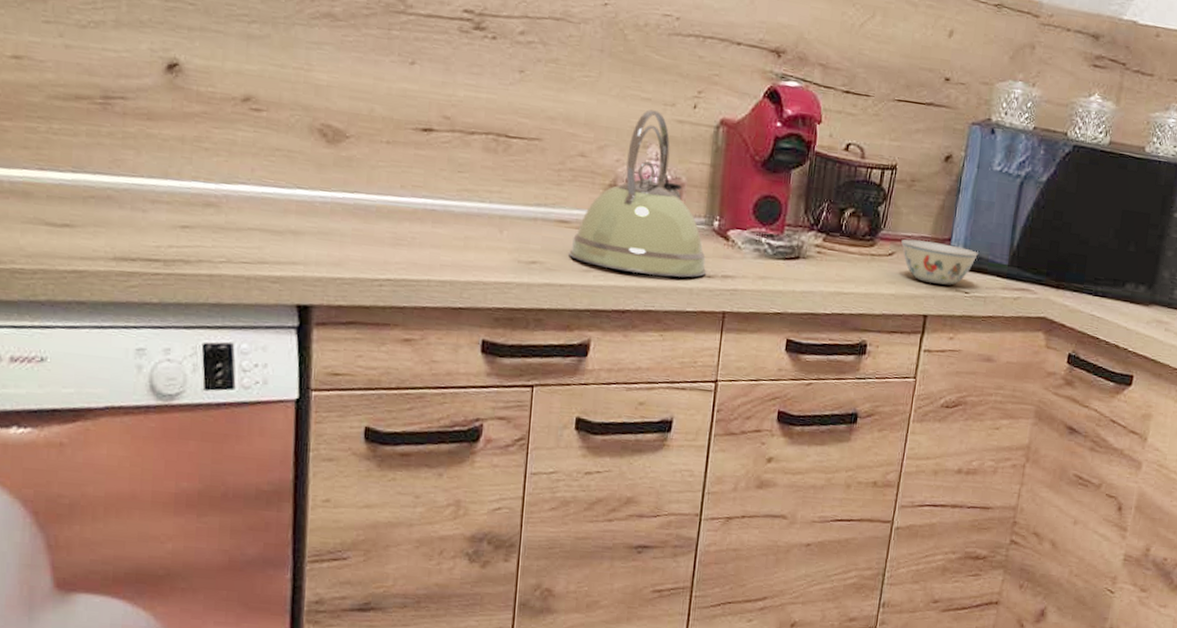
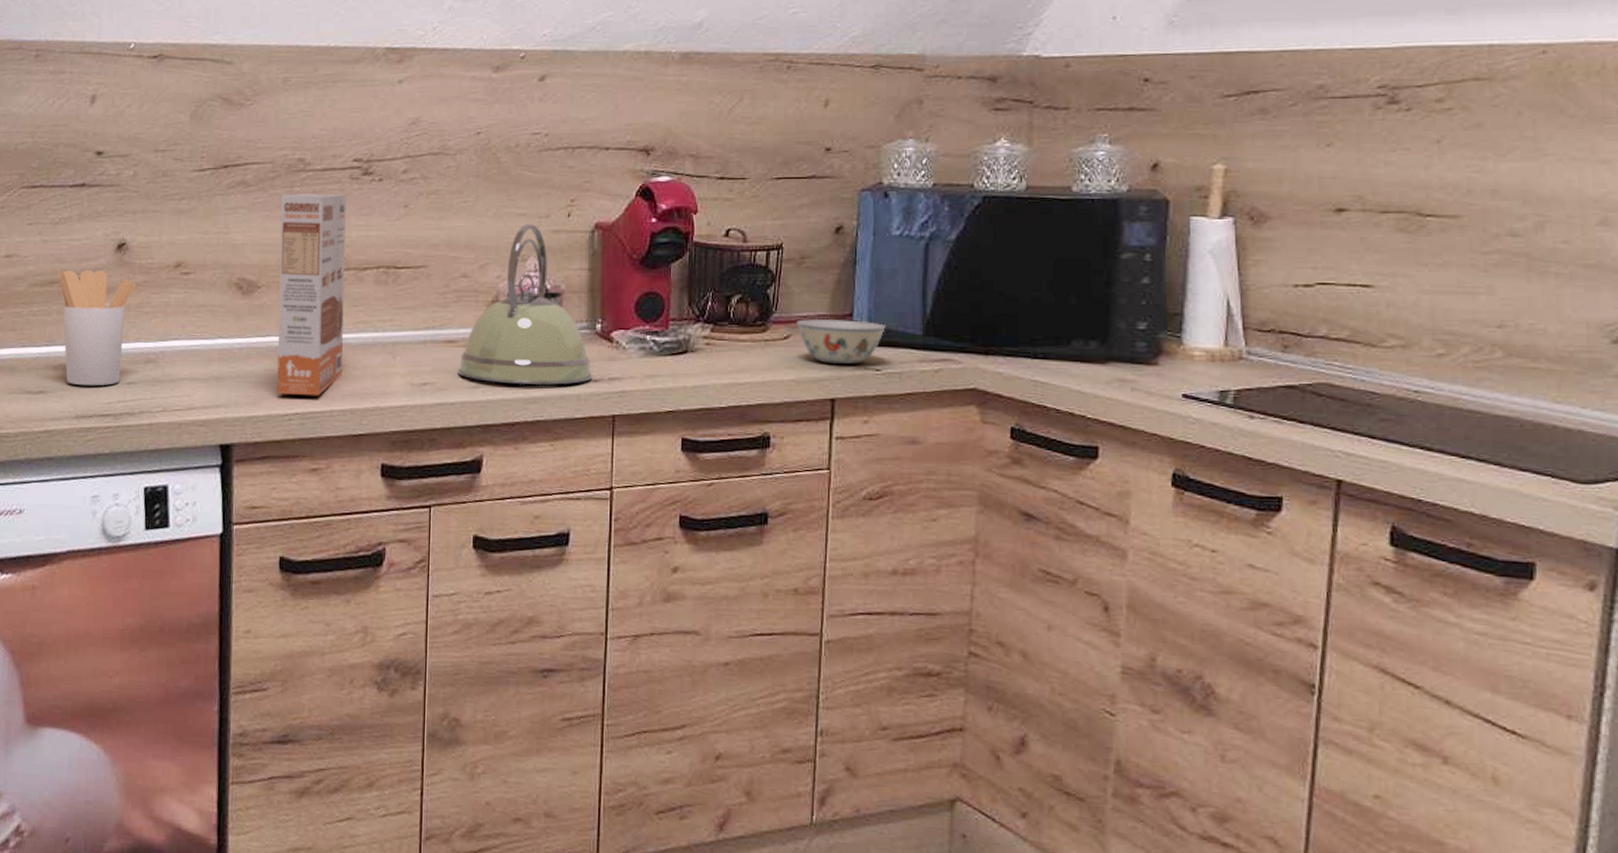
utensil holder: none [87,81,192,227] -> present [58,268,136,386]
cereal box: none [366,37,454,264] -> present [277,194,346,396]

